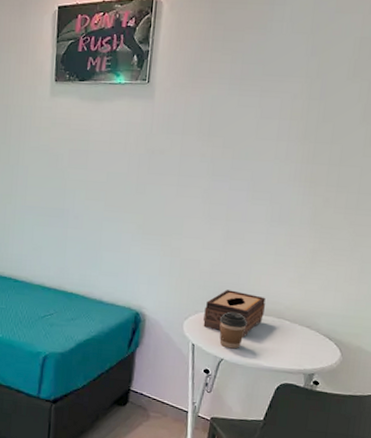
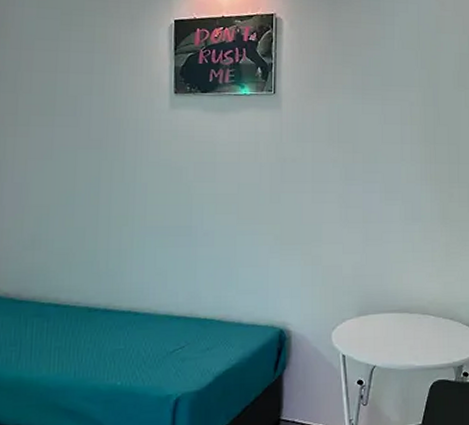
tissue box: present [203,290,266,338] -> none [352,292,410,340]
coffee cup: present [219,311,247,349] -> none [367,314,395,354]

